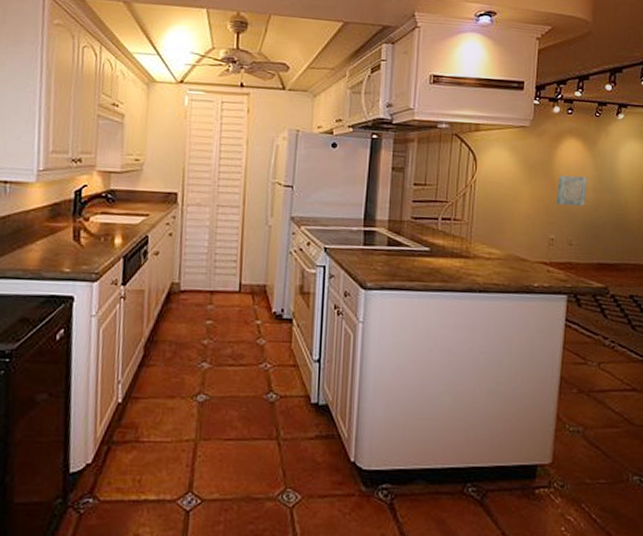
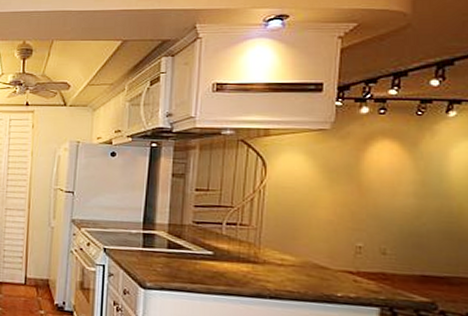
wall art: present [557,175,587,207] -> none [365,179,406,213]

